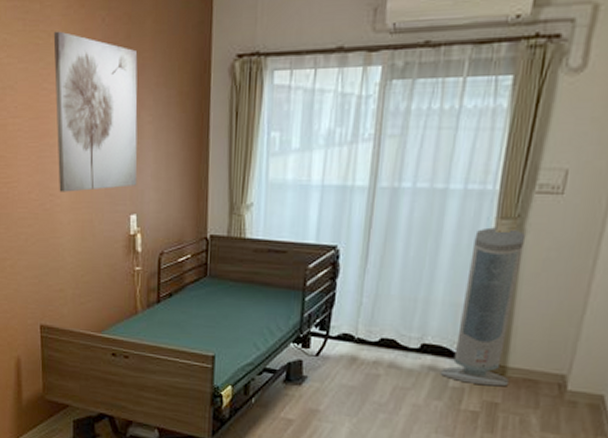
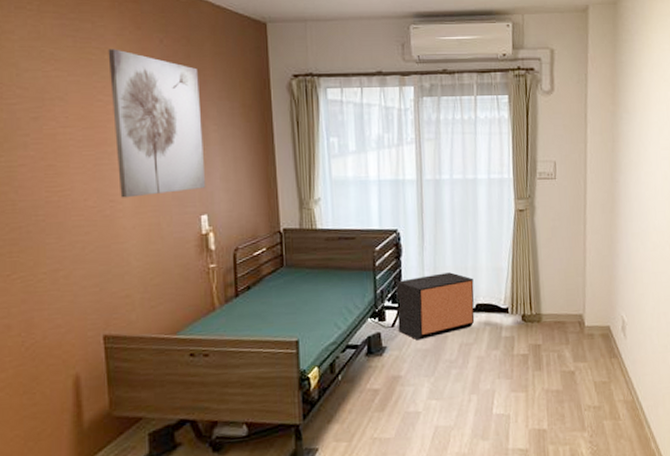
nightstand: none [323,302,423,375] -> present [397,272,475,341]
air purifier: present [440,227,525,387] -> none [494,205,544,332]

